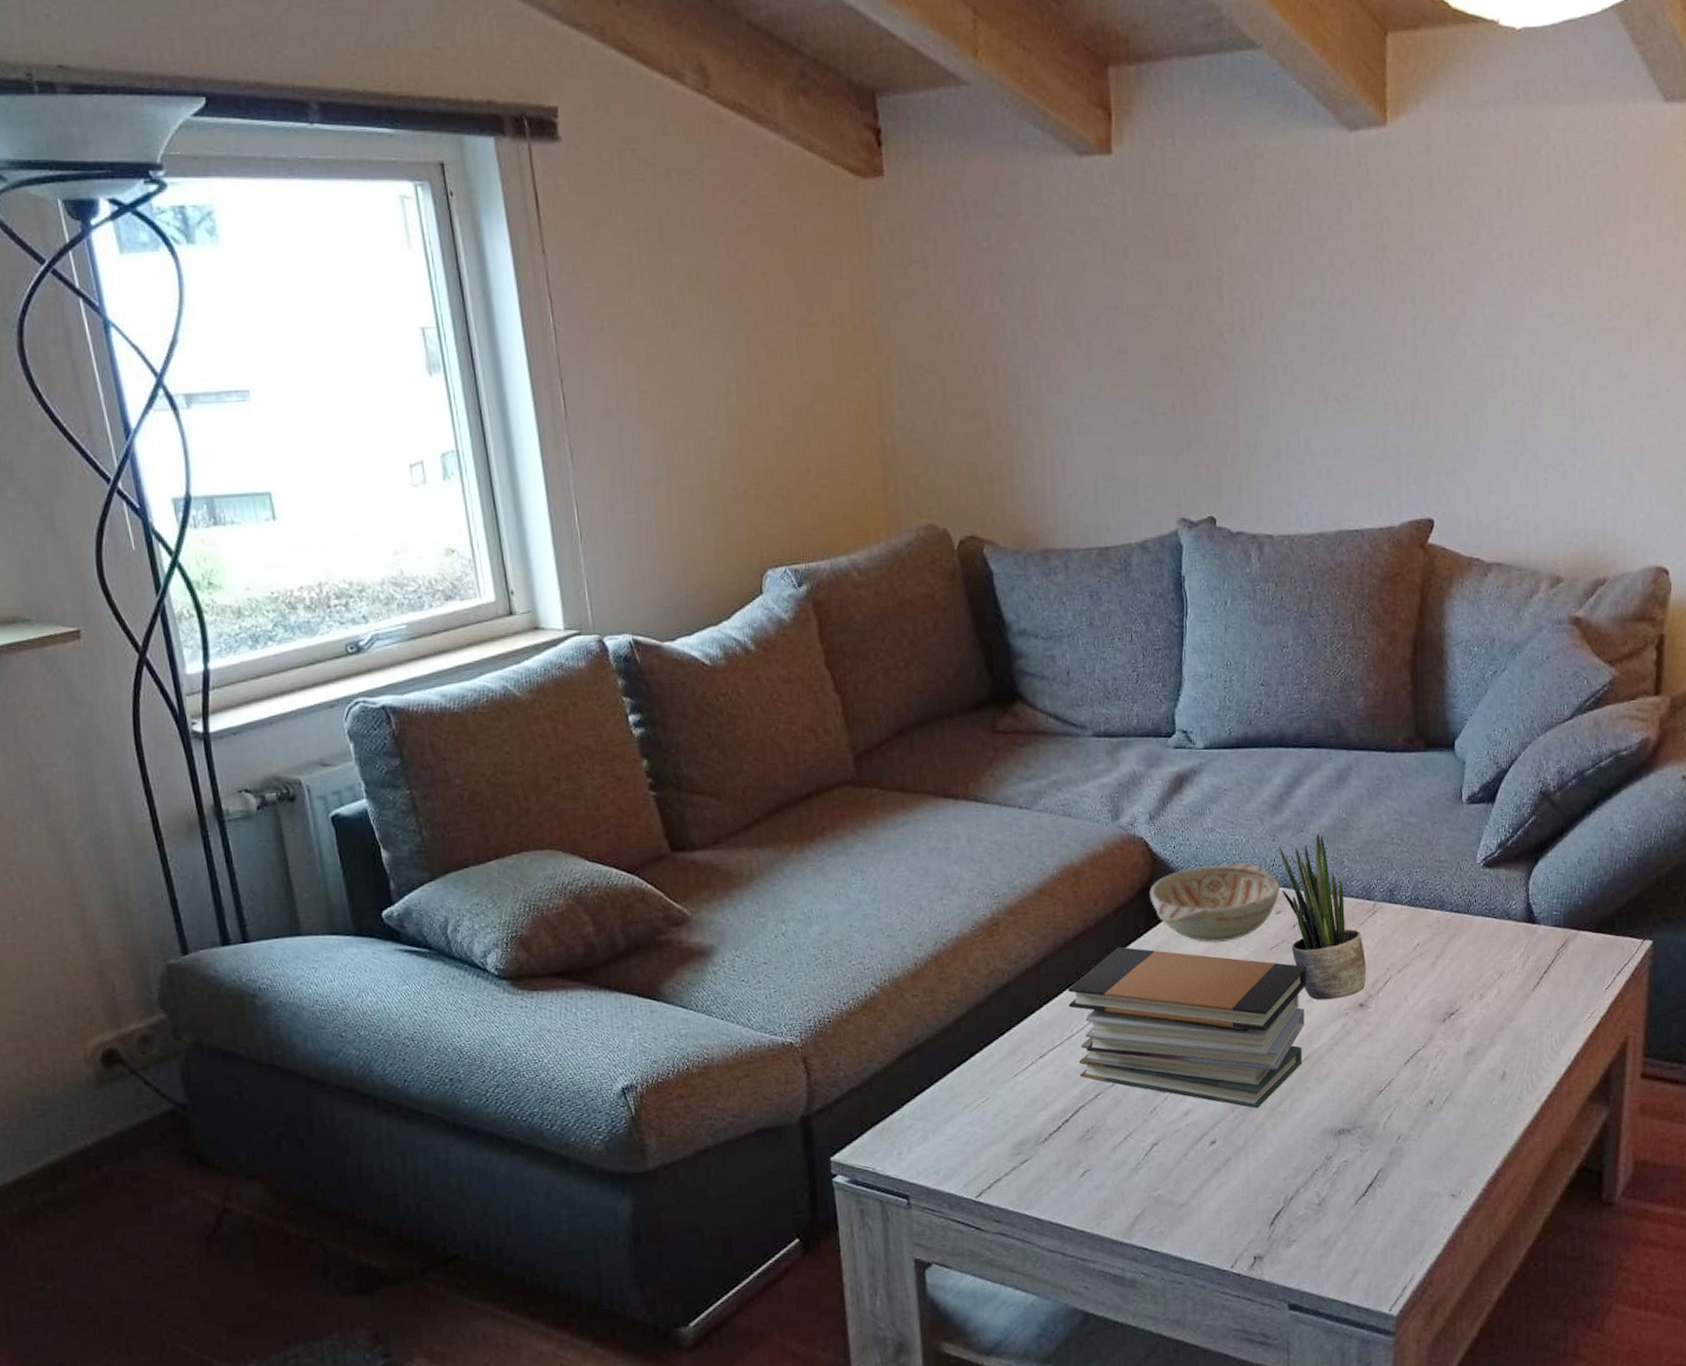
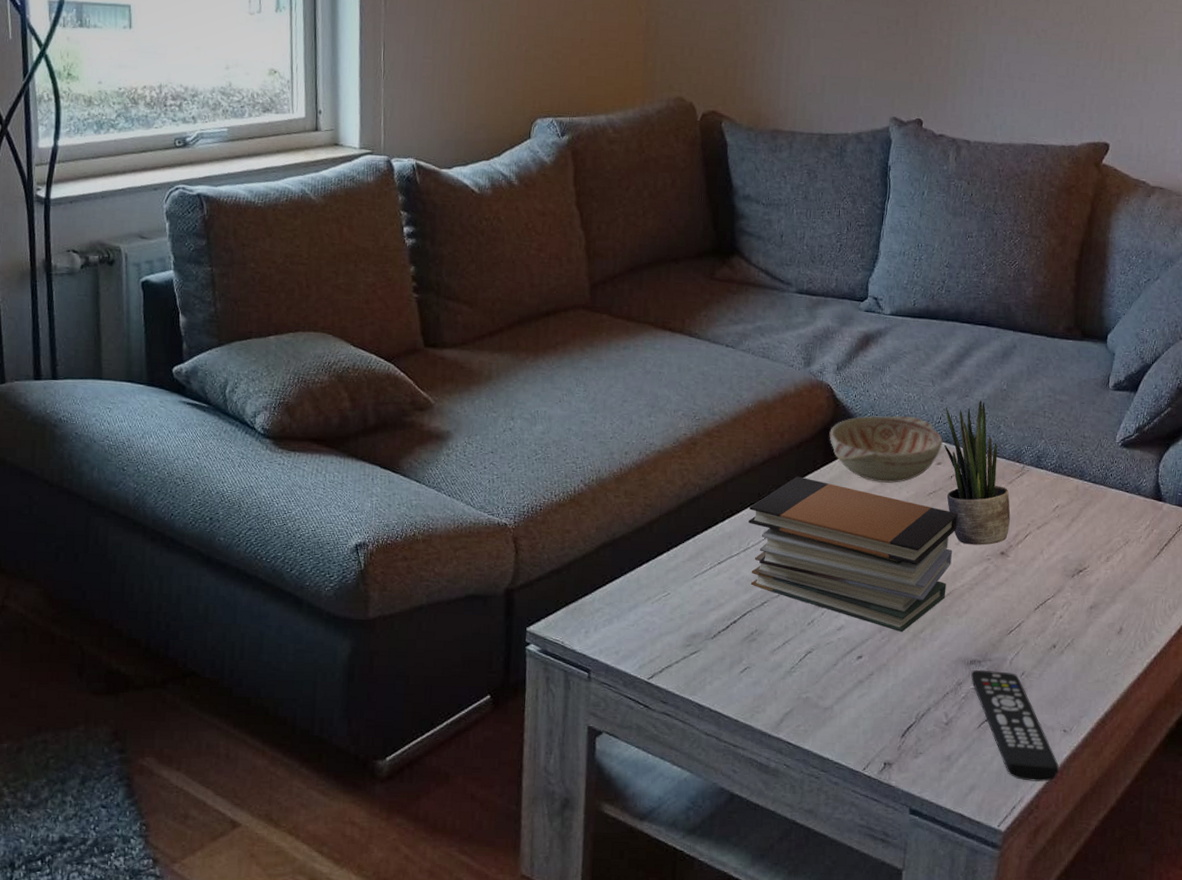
remote control: none [1341,1138,1452,1257] -> present [971,670,1060,782]

